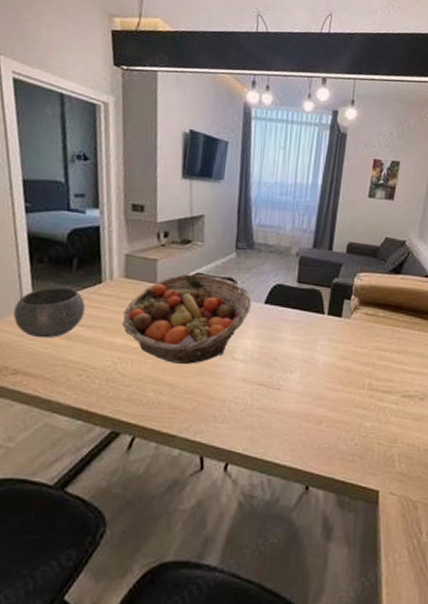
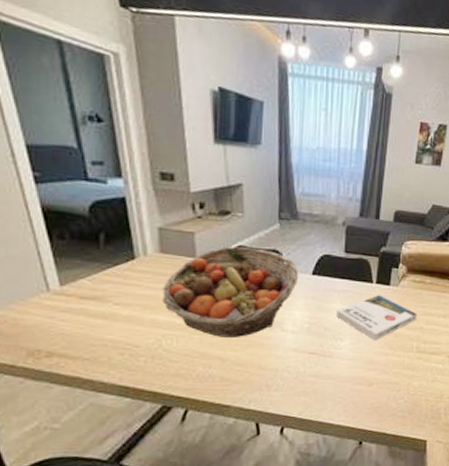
bowl: present [13,287,86,339] -> none [37,264,120,319]
book: none [287,327,369,375] -> present [336,295,417,341]

